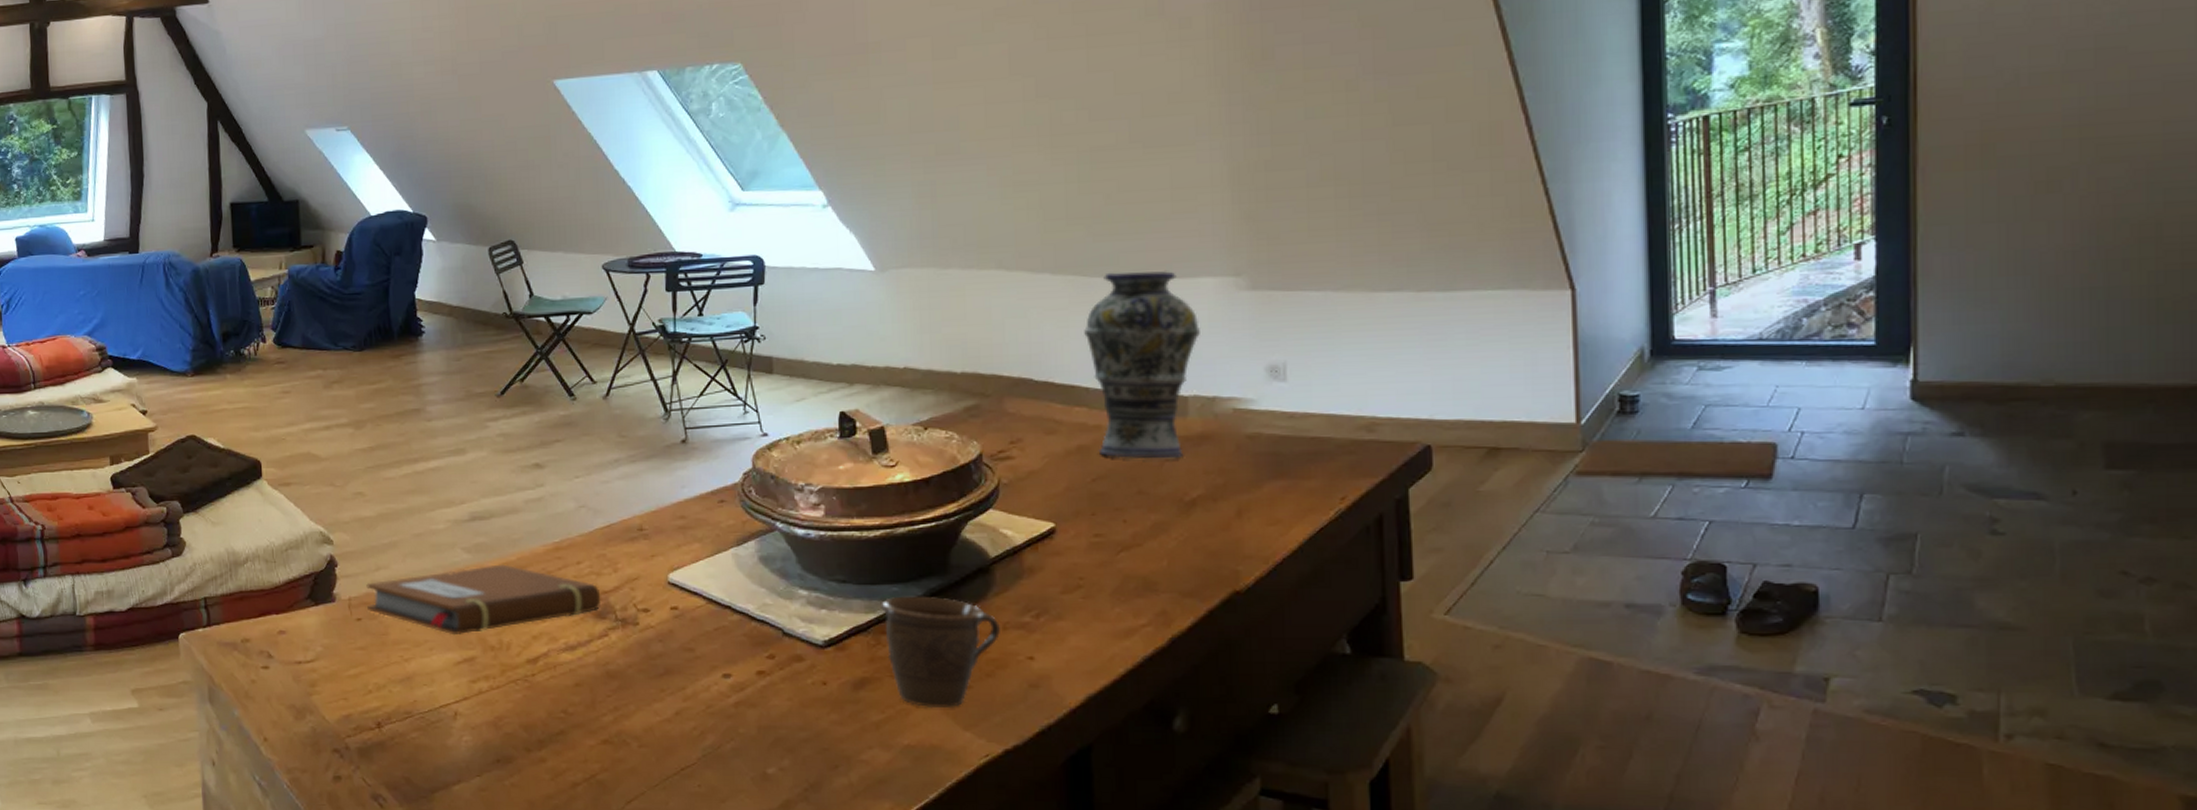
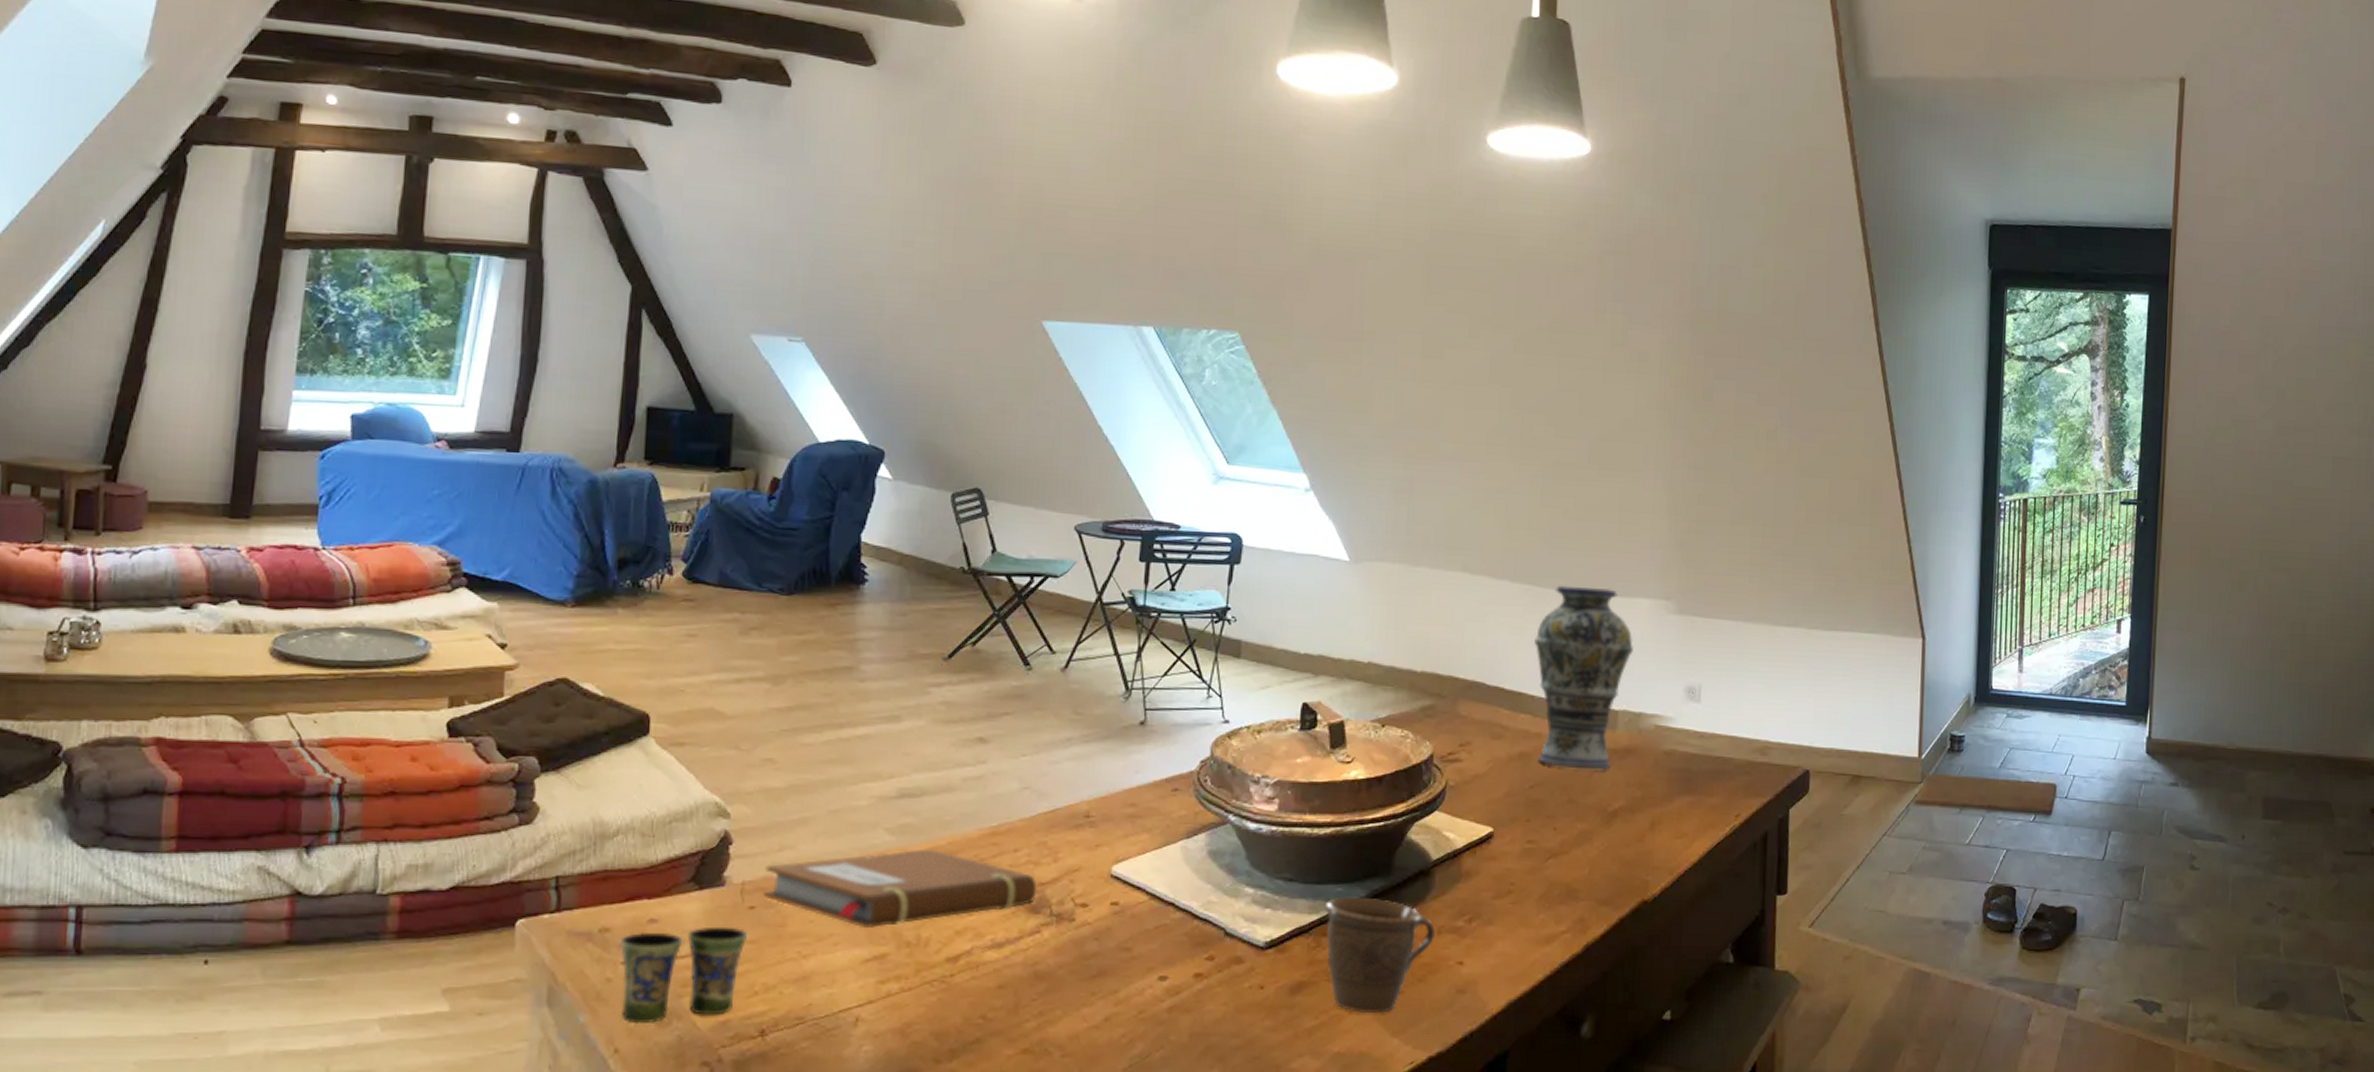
cup: none [258,636,359,718] -> present [619,926,748,1024]

